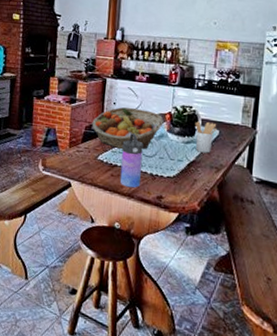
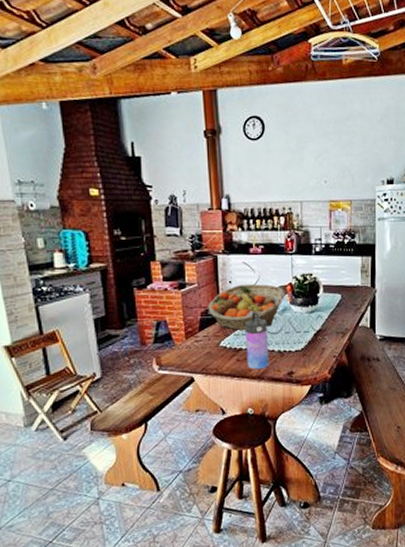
utensil holder: present [195,121,217,153] -> none [317,287,338,320]

